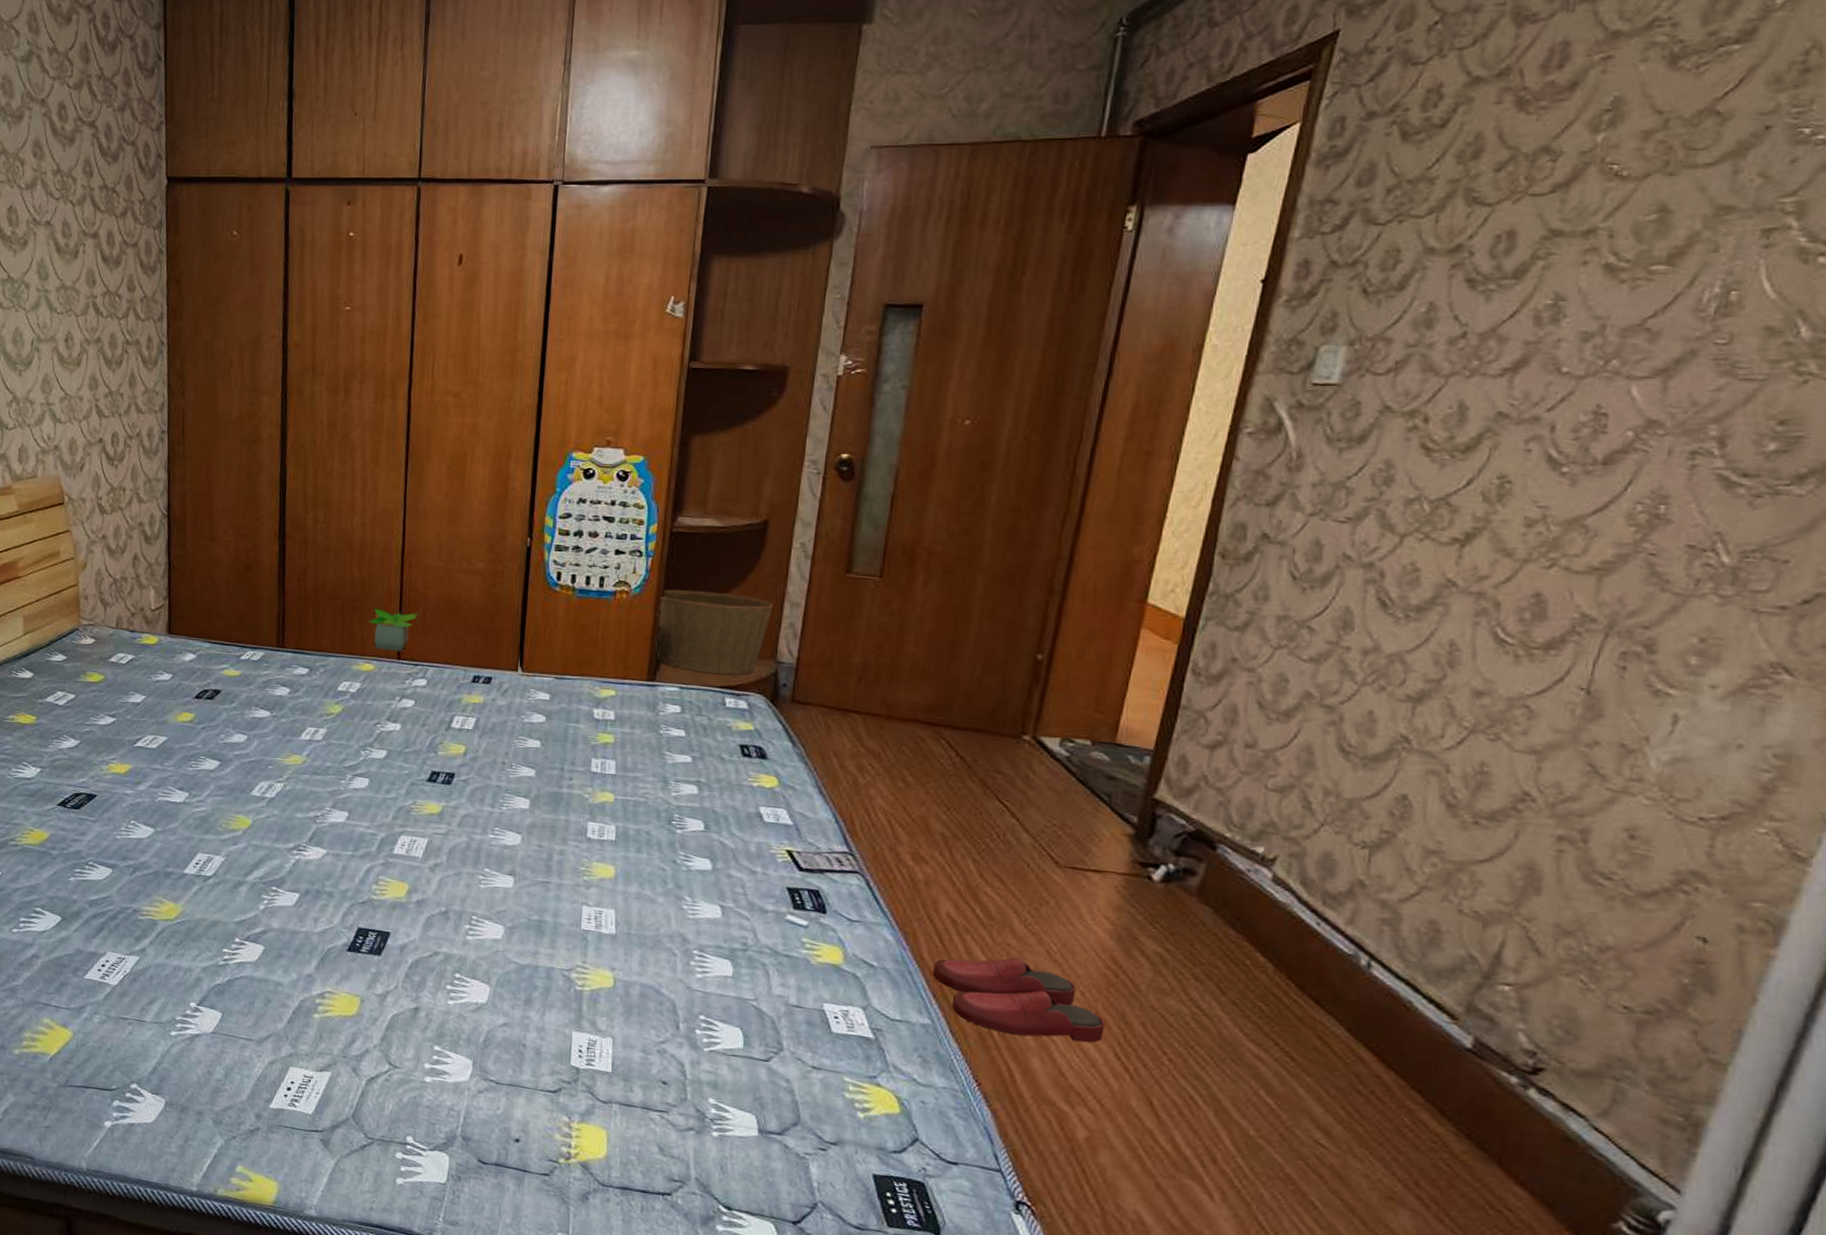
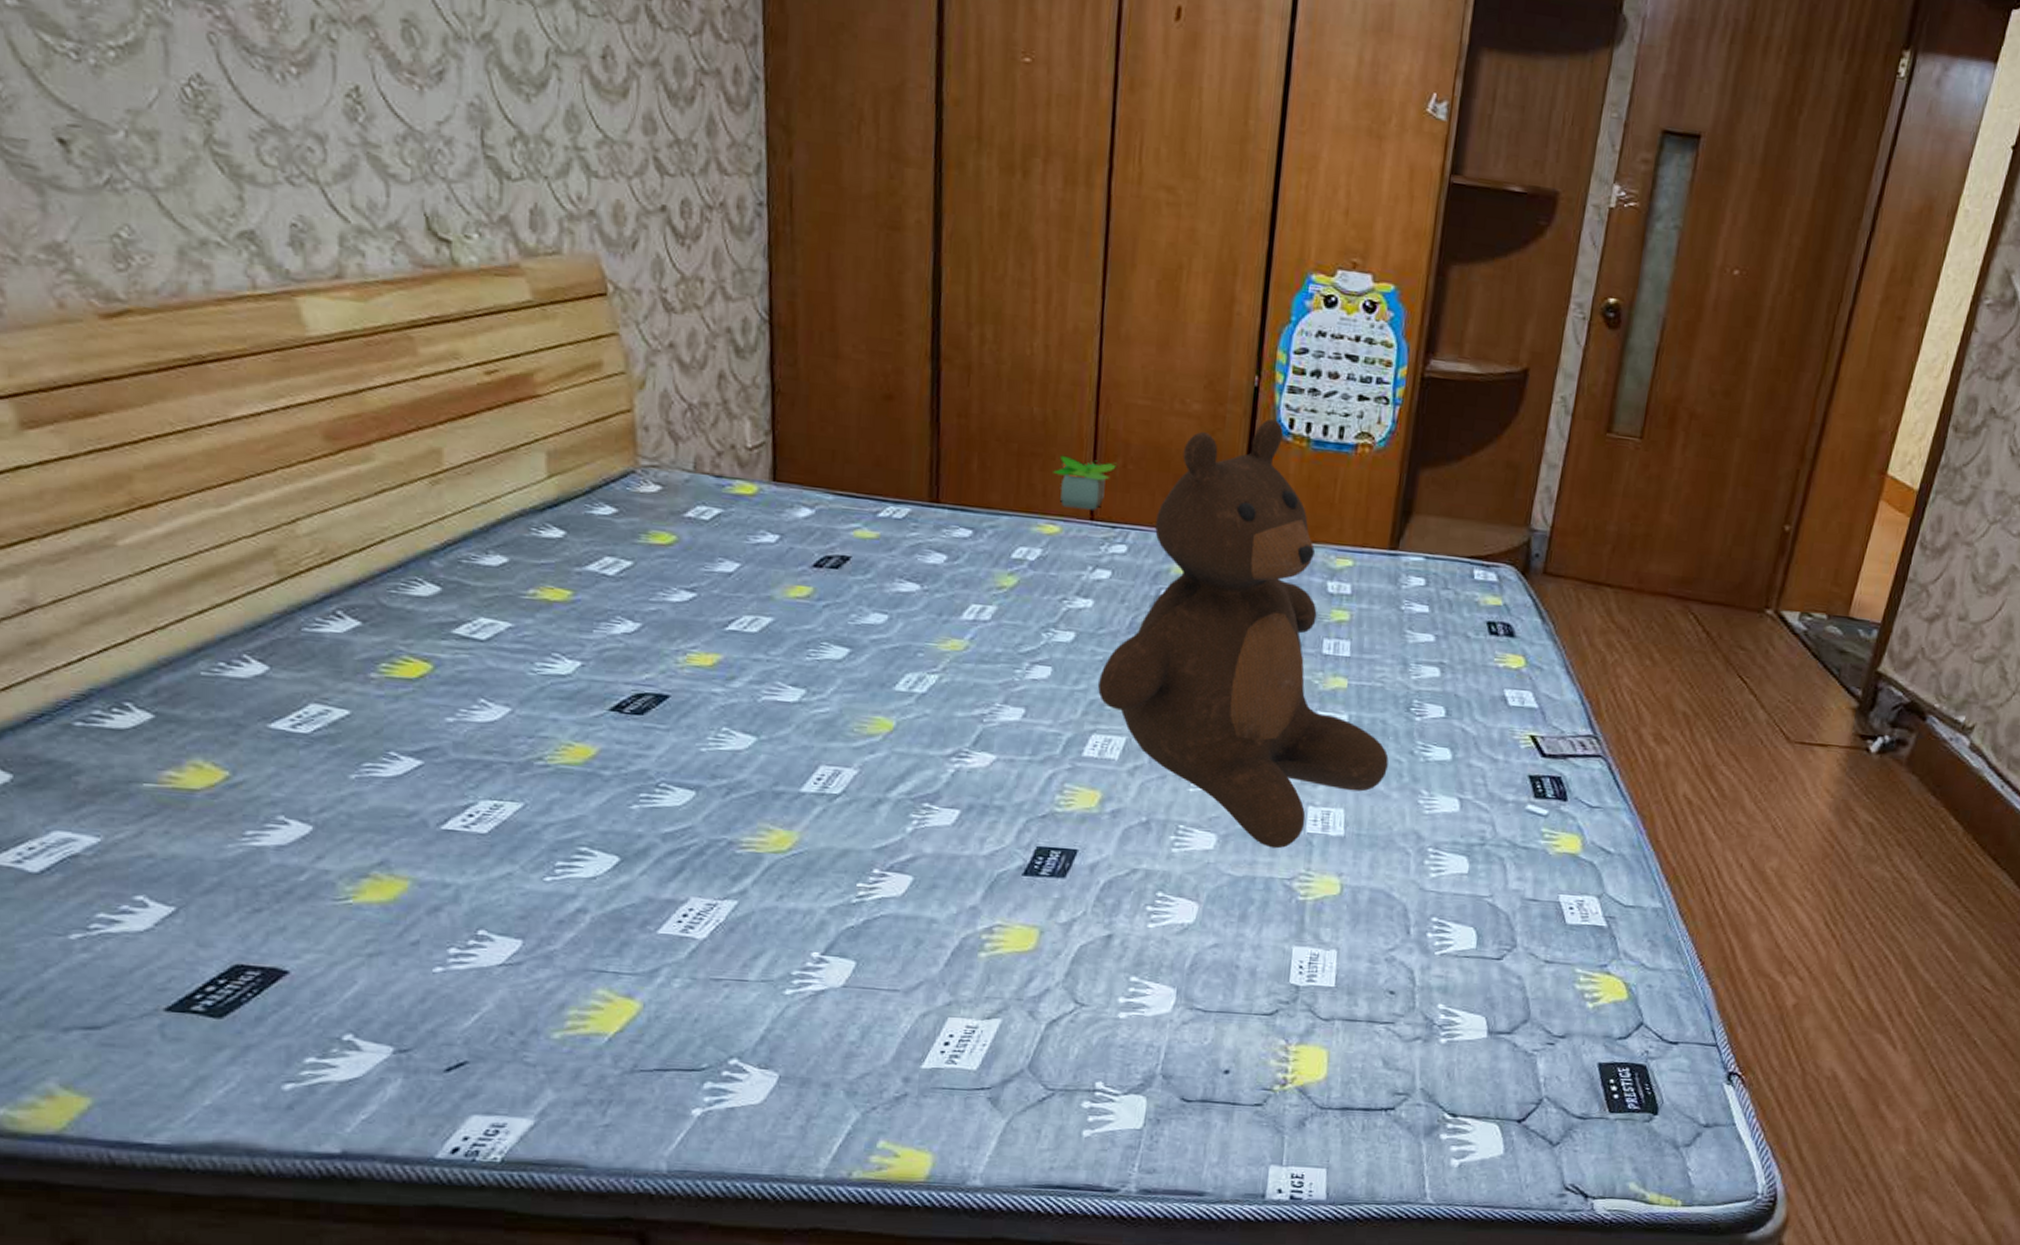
teddy bear: none [405,573,653,942] -> present [1098,419,1389,849]
basket: present [655,589,774,675] -> none [1400,444,1530,544]
slippers: present [932,957,1105,1043] -> none [1666,835,1819,914]

